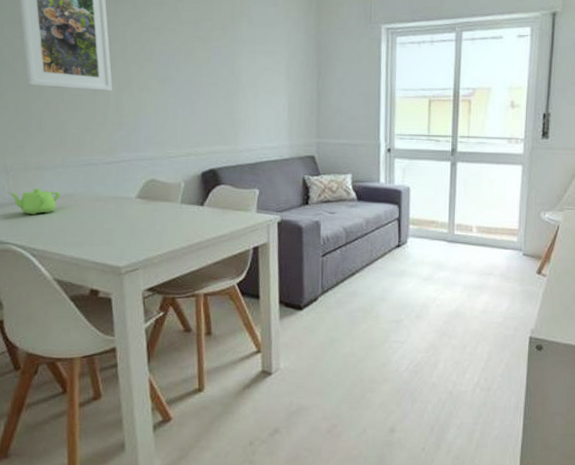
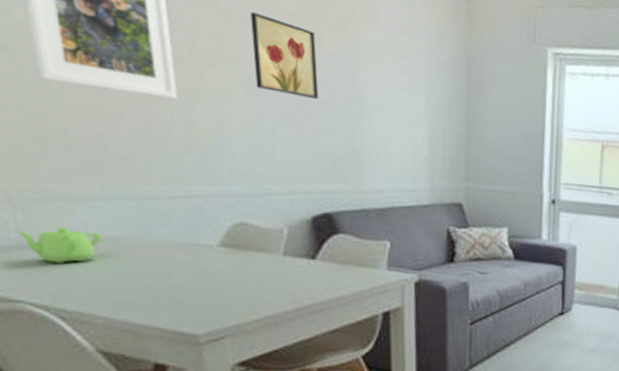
wall art: none [162,23,208,83] -> present [251,12,319,100]

